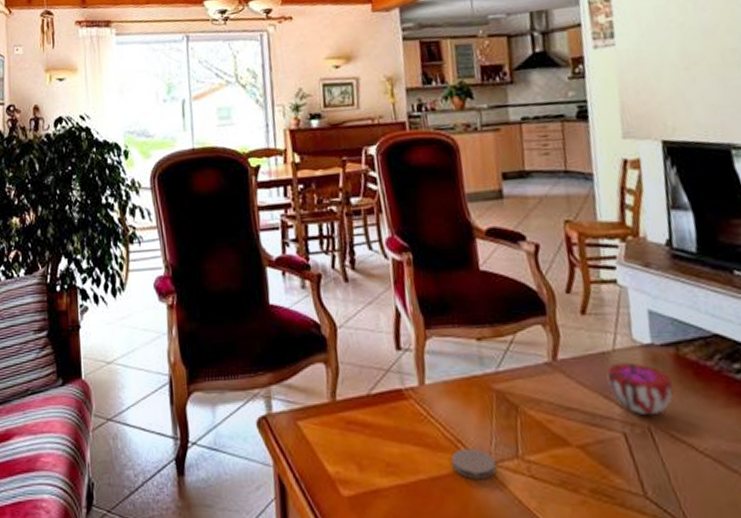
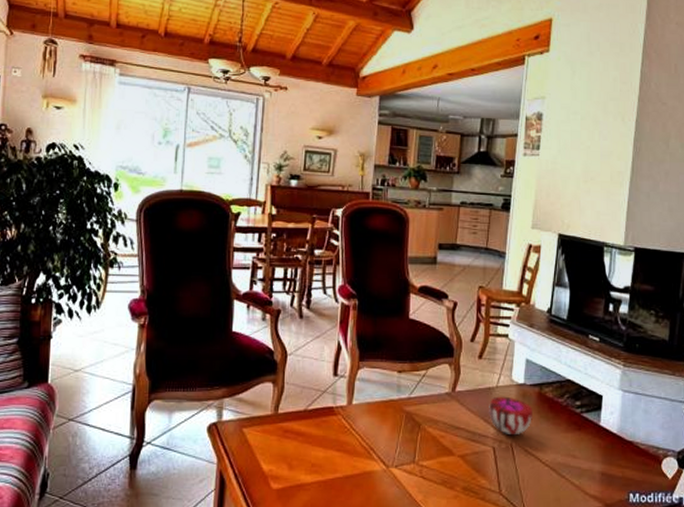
coaster: present [451,448,497,480] -> none [364,455,398,479]

